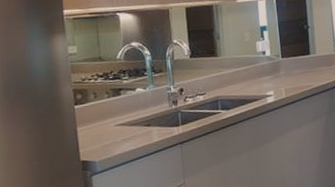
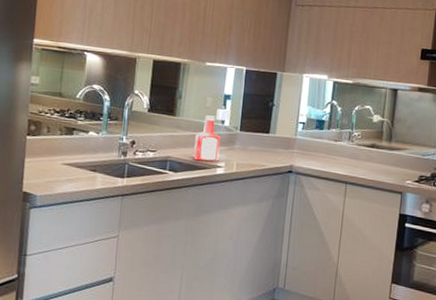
ketchup bottle: none [240,49,267,95] -> present [193,115,221,161]

